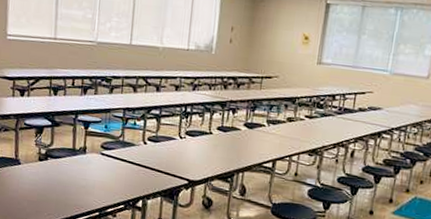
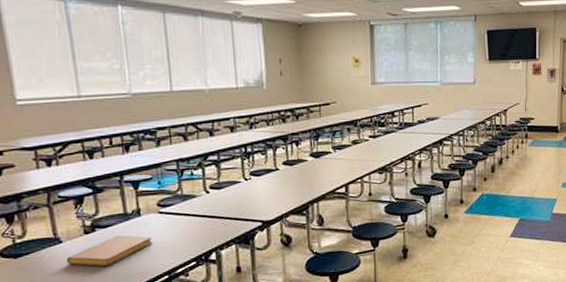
notebook: none [20,167,92,193] -> present [66,235,153,267]

